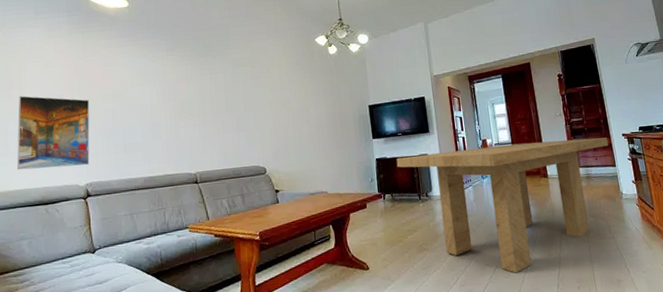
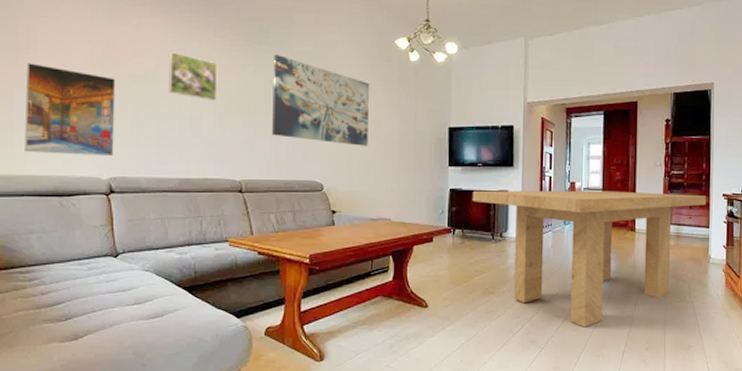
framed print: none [131,72,172,109] -> present [168,52,218,102]
wall art: none [216,62,301,131] -> present [271,54,370,146]

